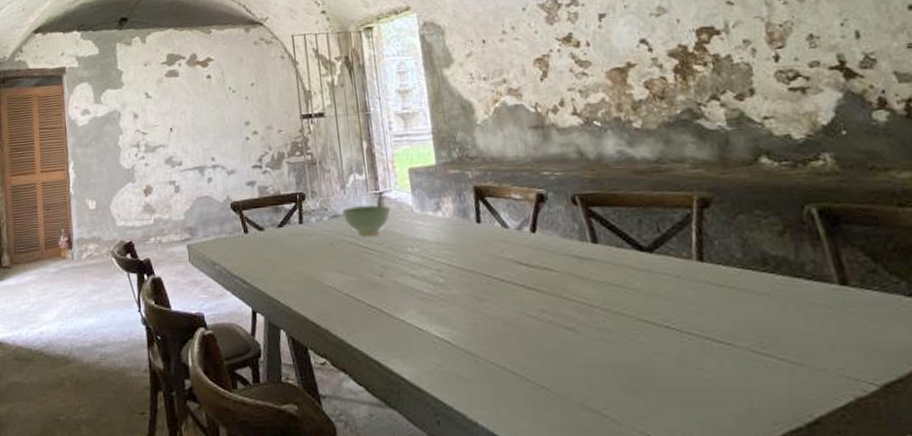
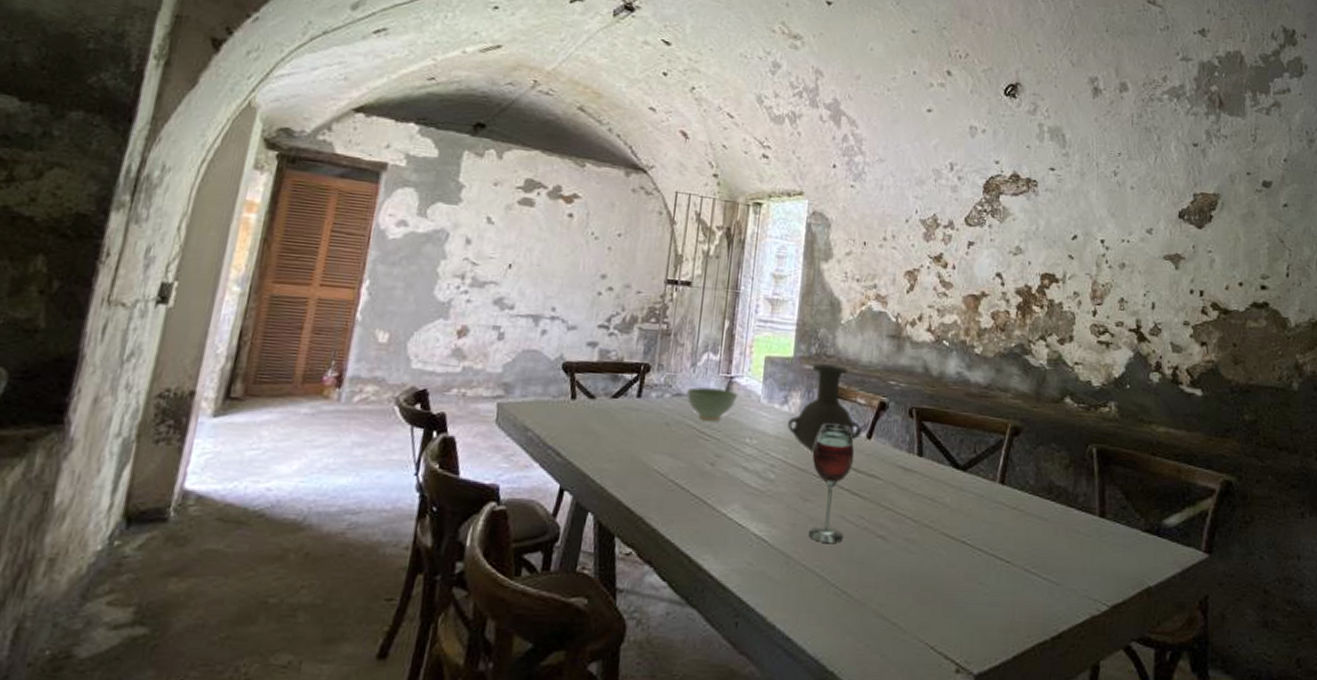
vase: none [445,165,524,254] -> present [788,363,863,453]
wineglass: none [476,222,529,339] -> present [809,423,855,543]

